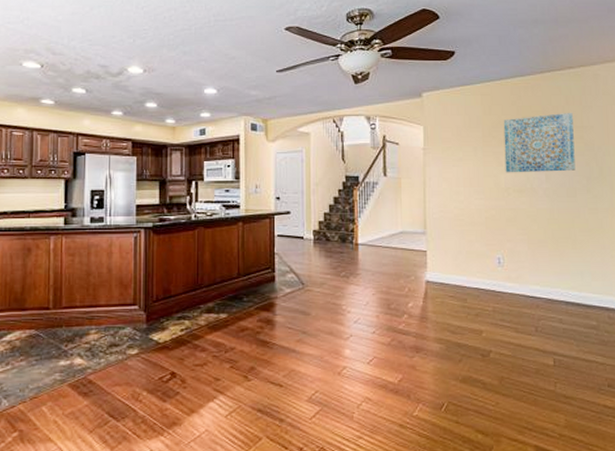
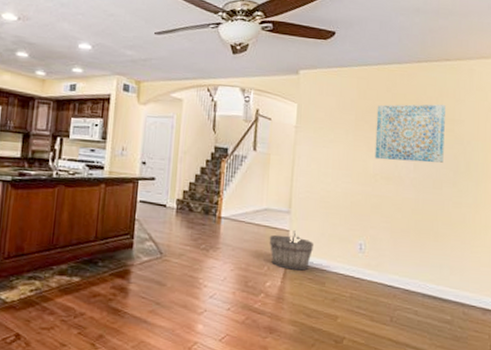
wooden bucket: none [407,251,453,289] -> present [269,230,315,271]

